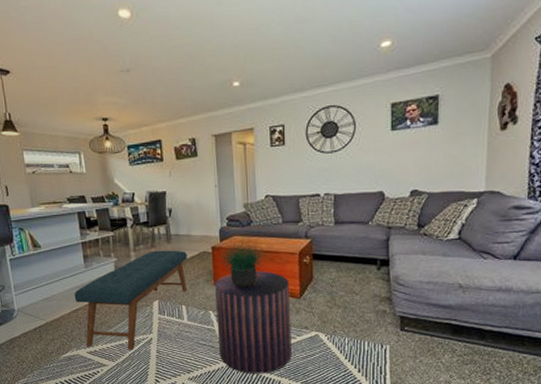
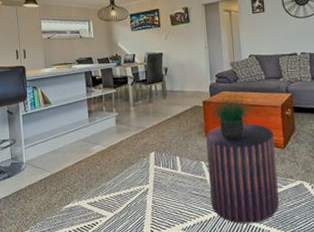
bench: present [74,250,188,350] -> none [78,104,181,201]

